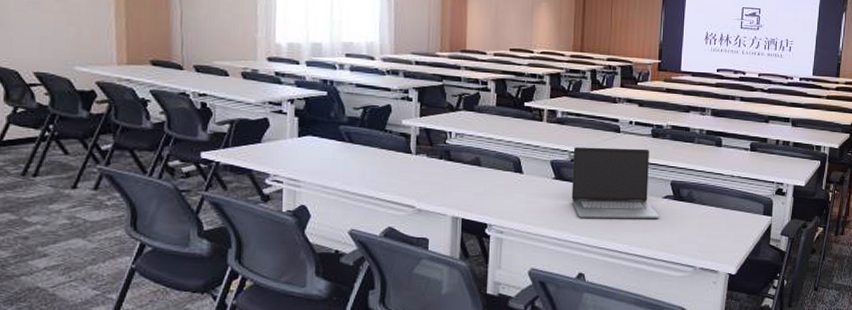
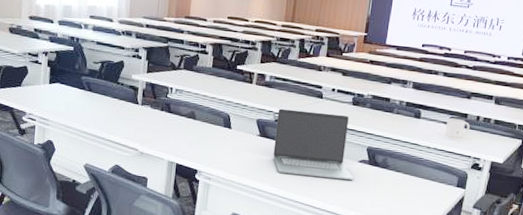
mug: none [748,143,770,165] -> present [445,117,470,139]

